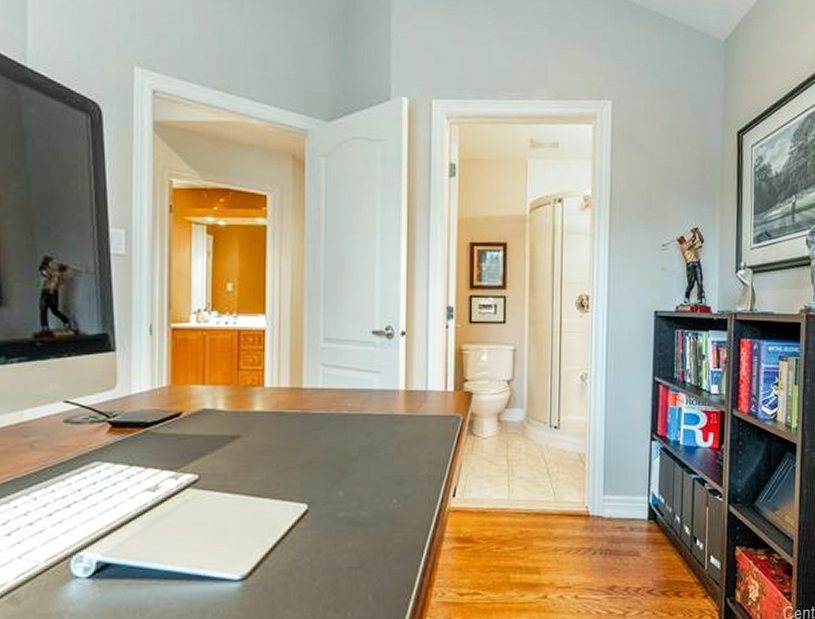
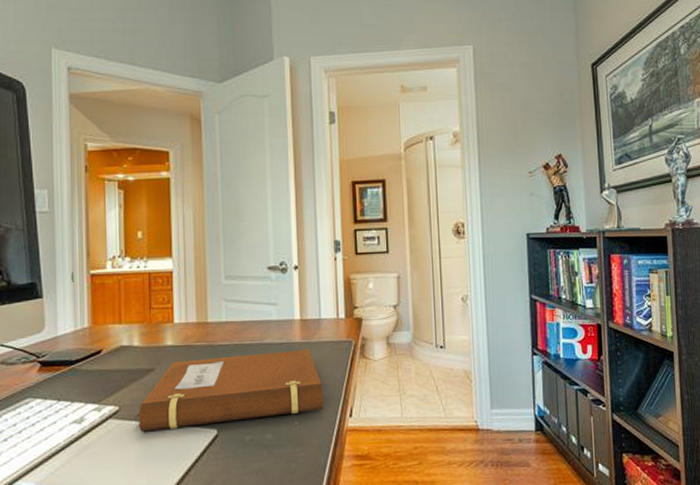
notebook: none [216,423,425,504] -> present [135,349,323,432]

